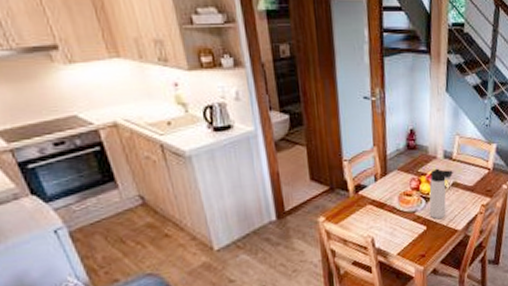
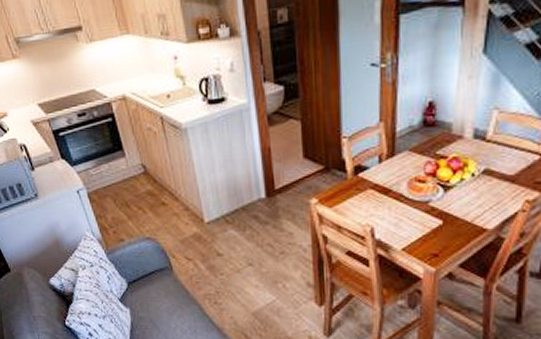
thermos bottle: present [429,168,453,220] -> none [448,150,486,214]

